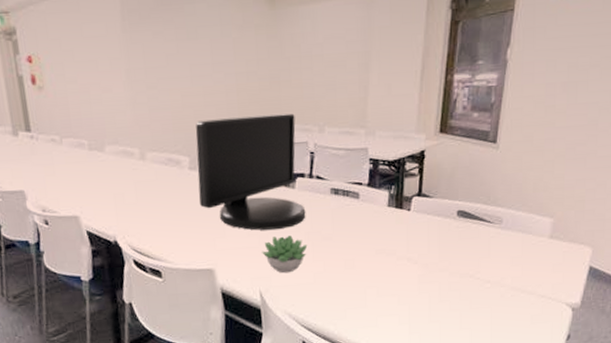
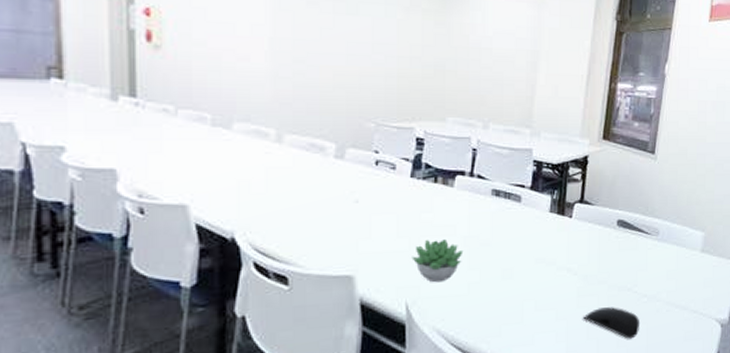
monitor: present [195,113,306,230] -> none [344,103,464,232]
computer mouse: none [425,292,483,322] -> present [583,307,639,339]

